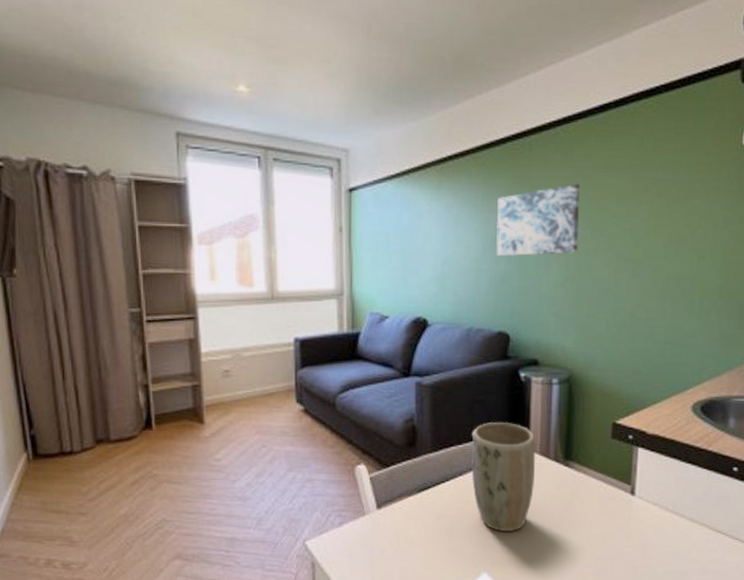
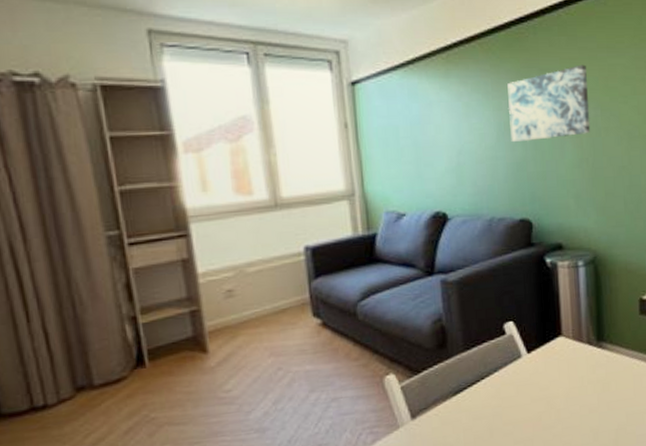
plant pot: present [471,423,536,532] -> none [504,311,570,424]

